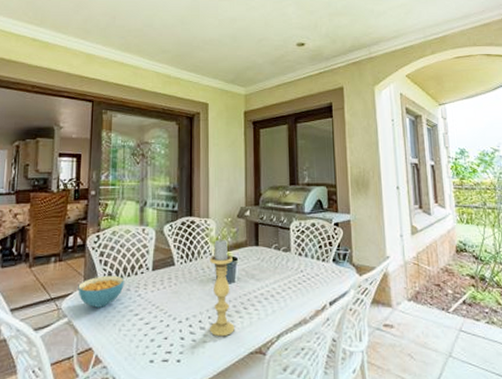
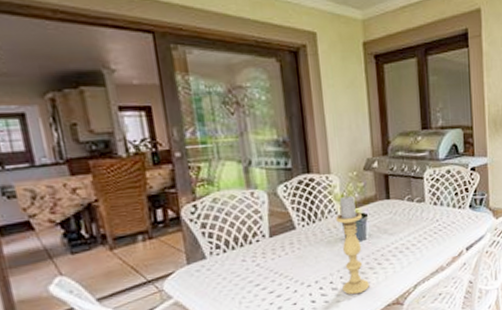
cereal bowl: present [78,275,124,308] -> none [180,247,238,284]

